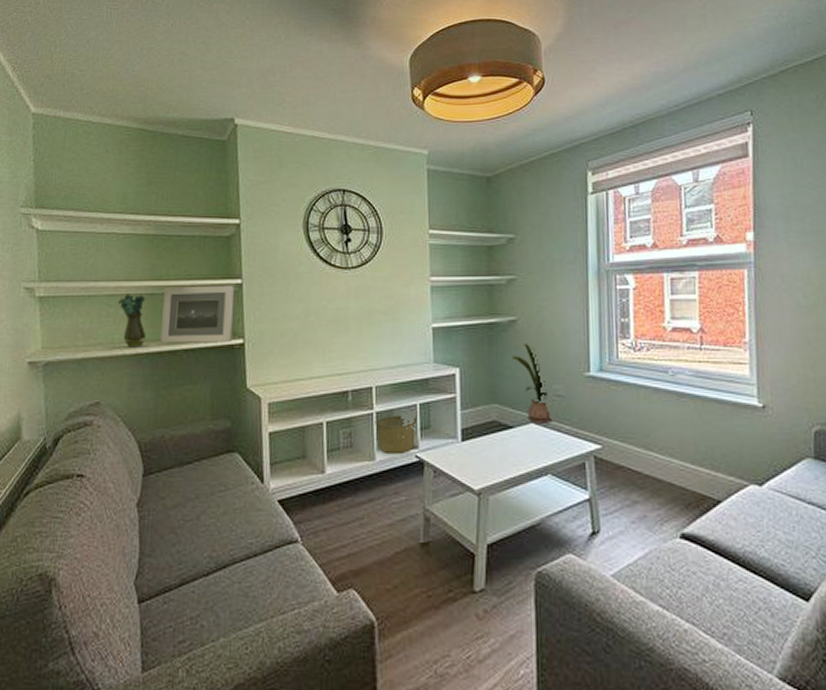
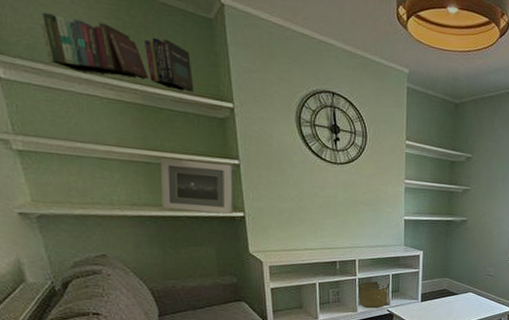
books: none [77,164,163,214] -> present [39,12,149,80]
vase: present [117,292,146,348] -> none [111,157,146,210]
books: none [162,168,204,215] -> present [145,37,195,93]
house plant: present [511,342,555,424] -> none [461,237,486,293]

